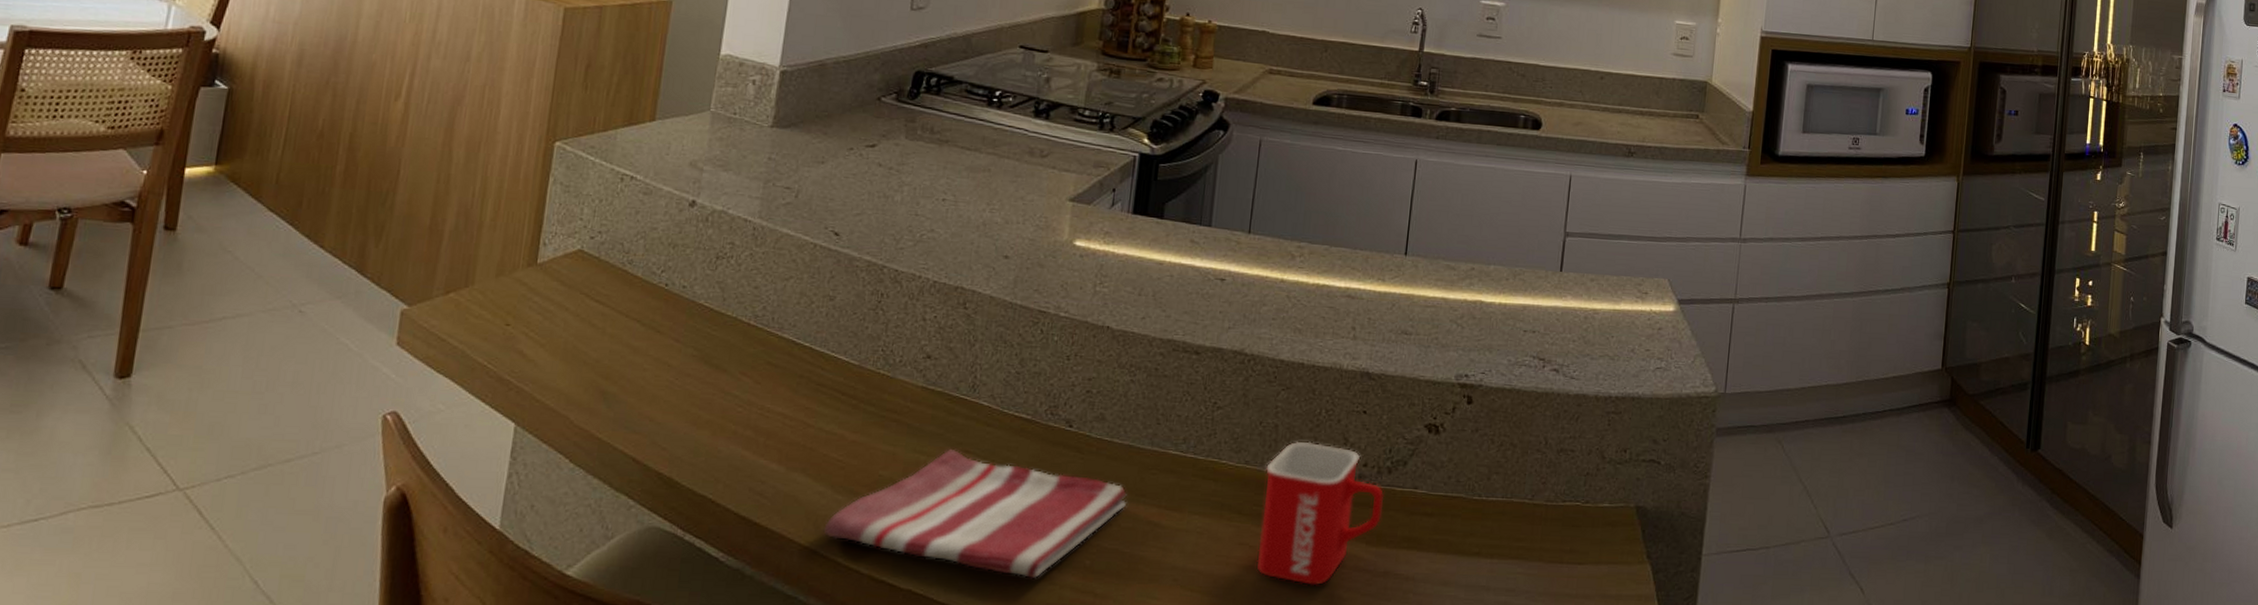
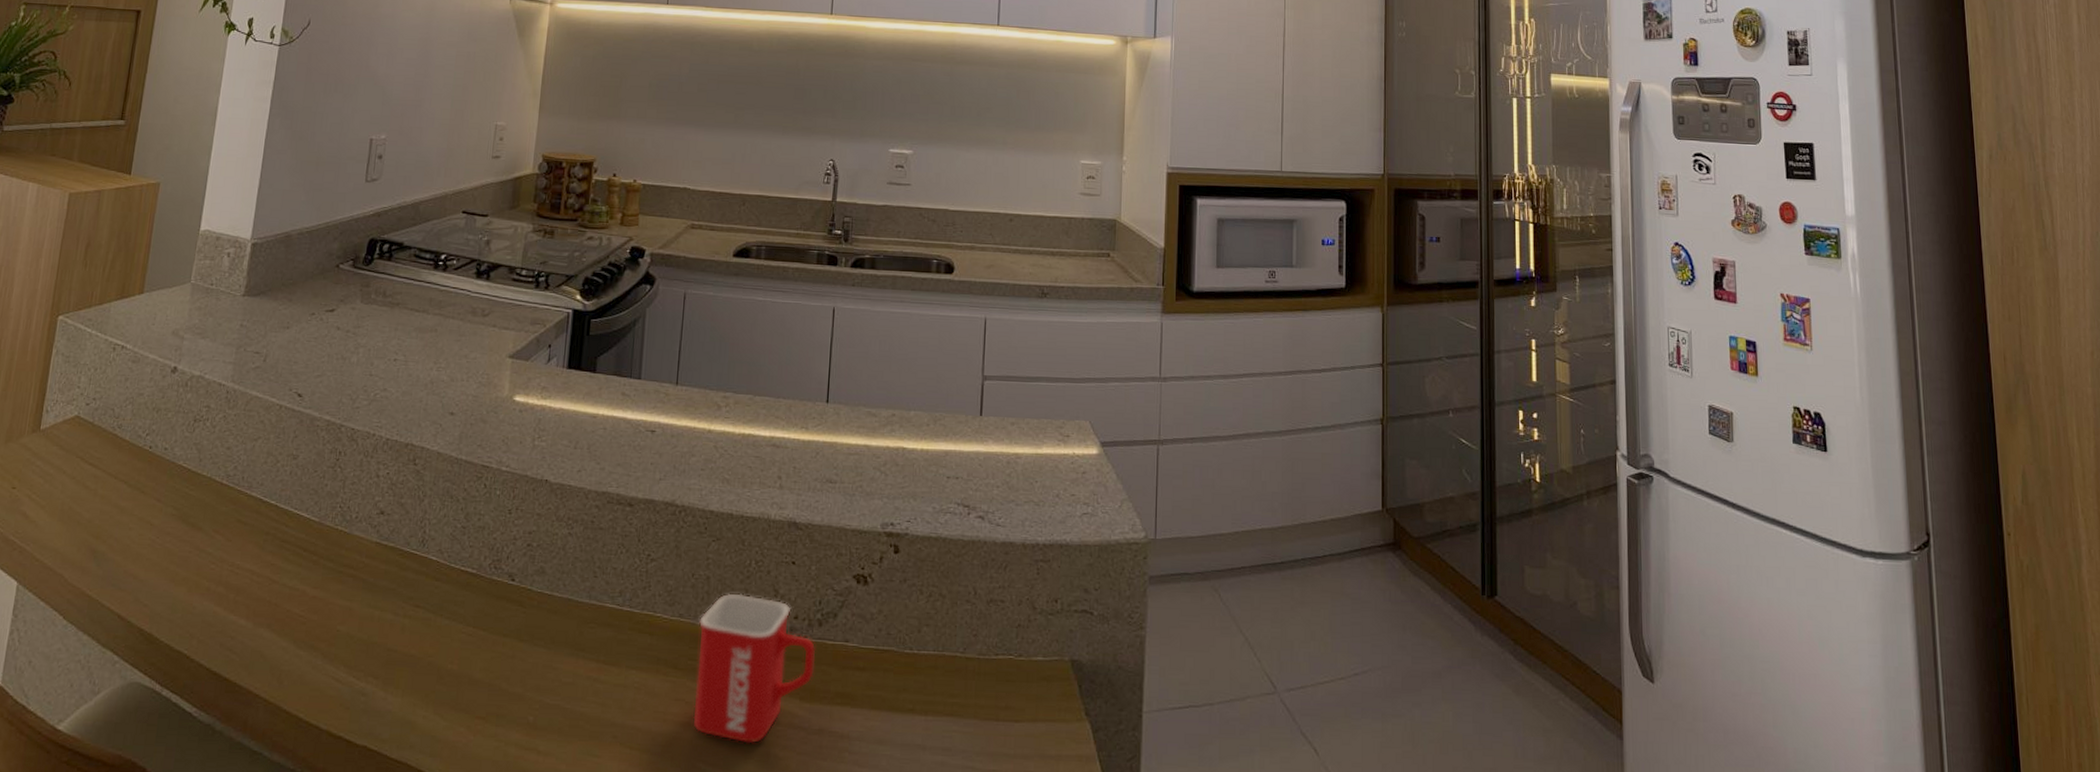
dish towel: present [823,448,1128,579] -> none [286,603,568,736]

